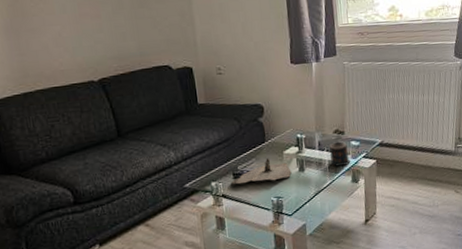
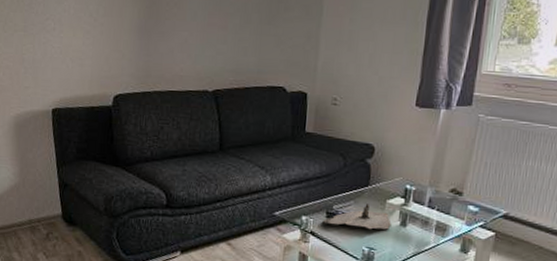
candle: present [329,141,351,166] -> none [439,202,464,231]

